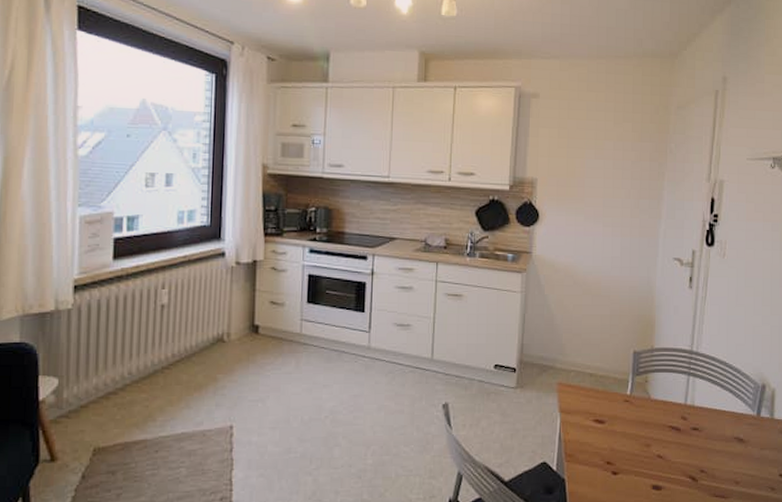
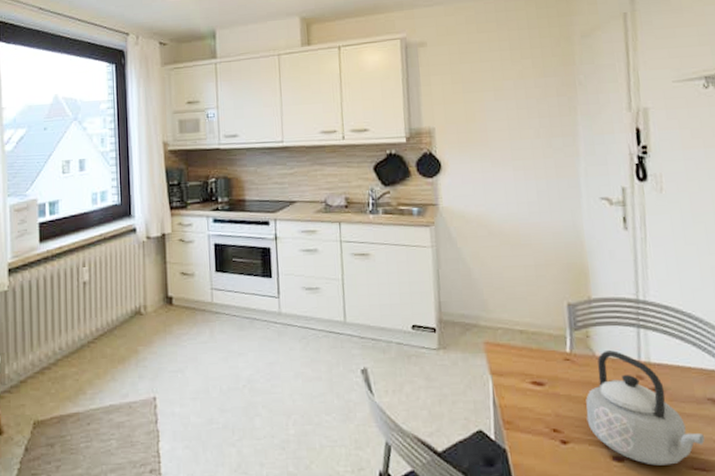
teapot: none [636,394,727,493] -> present [586,350,705,466]

